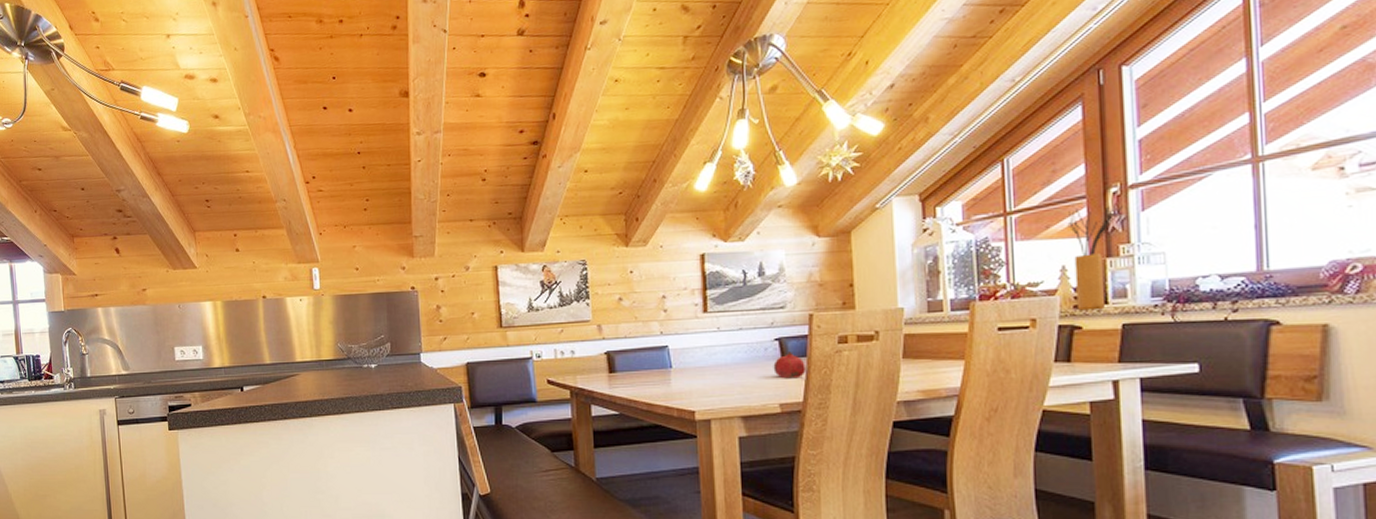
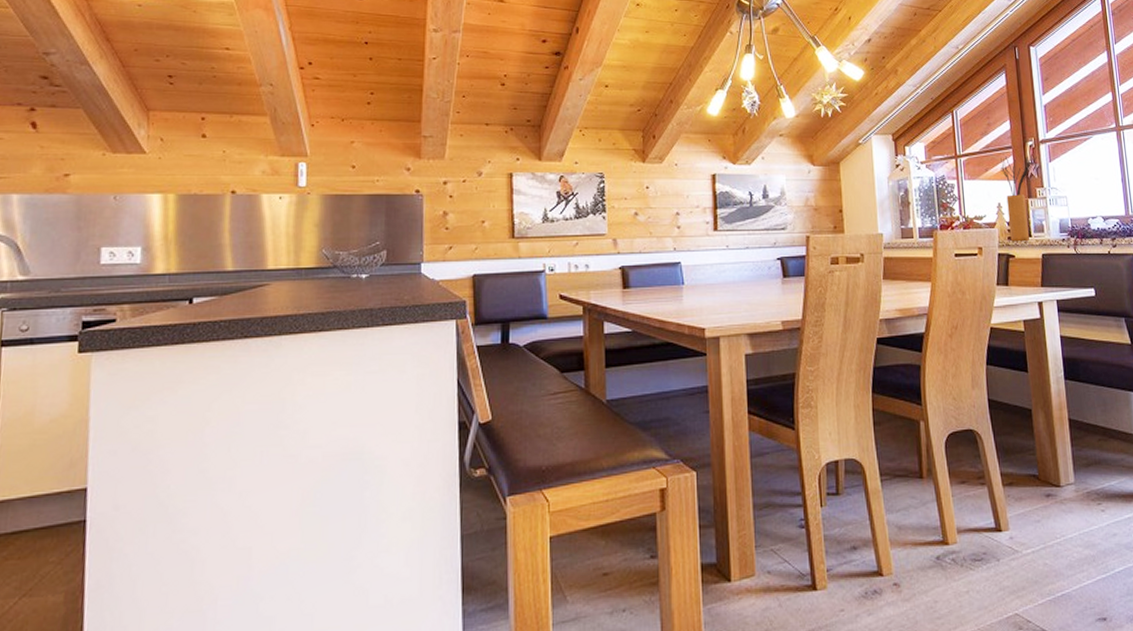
fruit: present [773,352,806,379] -> none [776,271,804,297]

